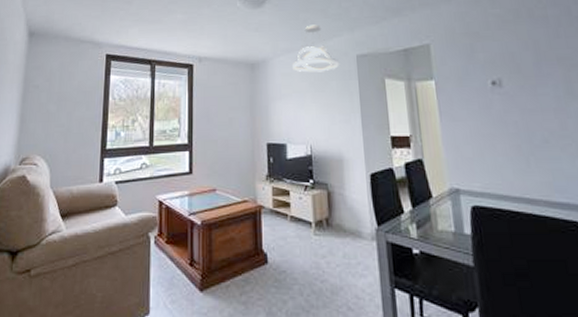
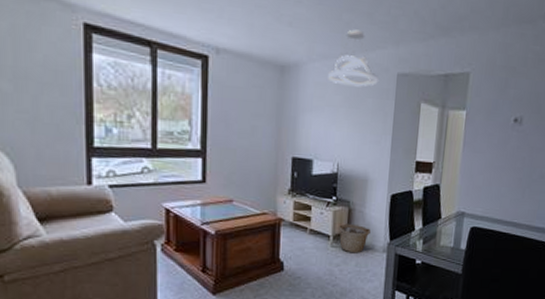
basket: none [319,208,354,242] -> present [339,223,371,253]

